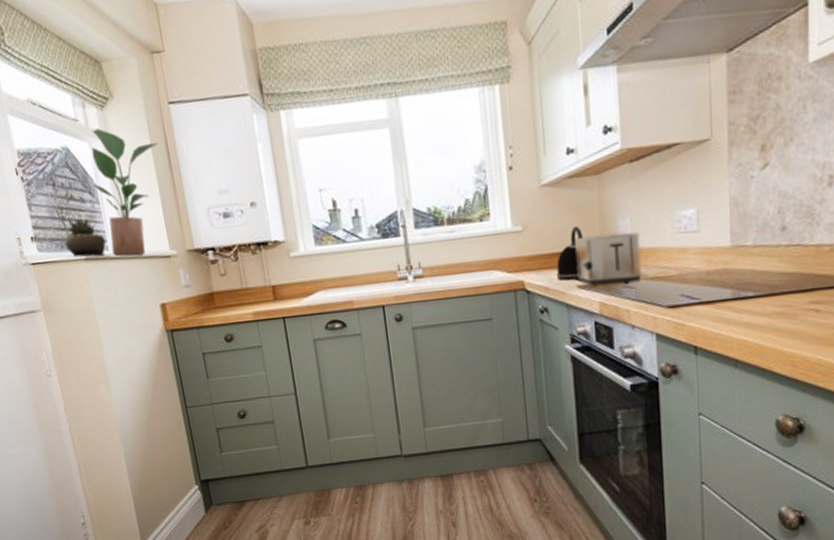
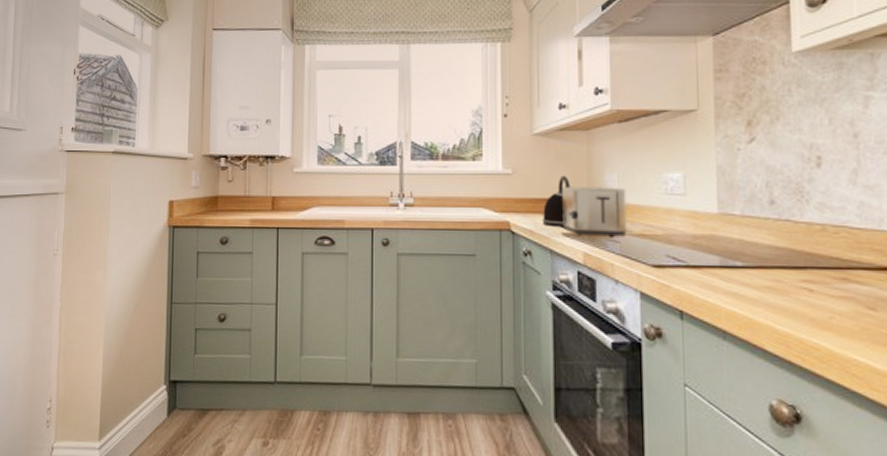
succulent plant: present [64,218,108,258] -> none [98,116,135,153]
potted plant: present [91,128,159,257] -> none [134,44,197,155]

